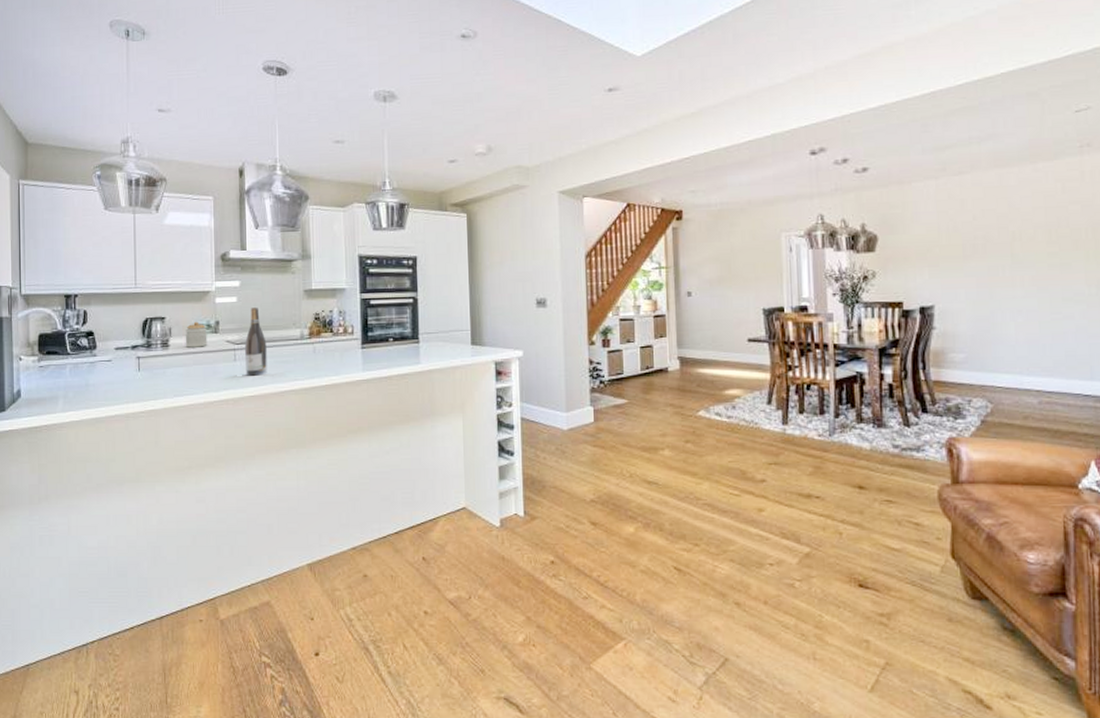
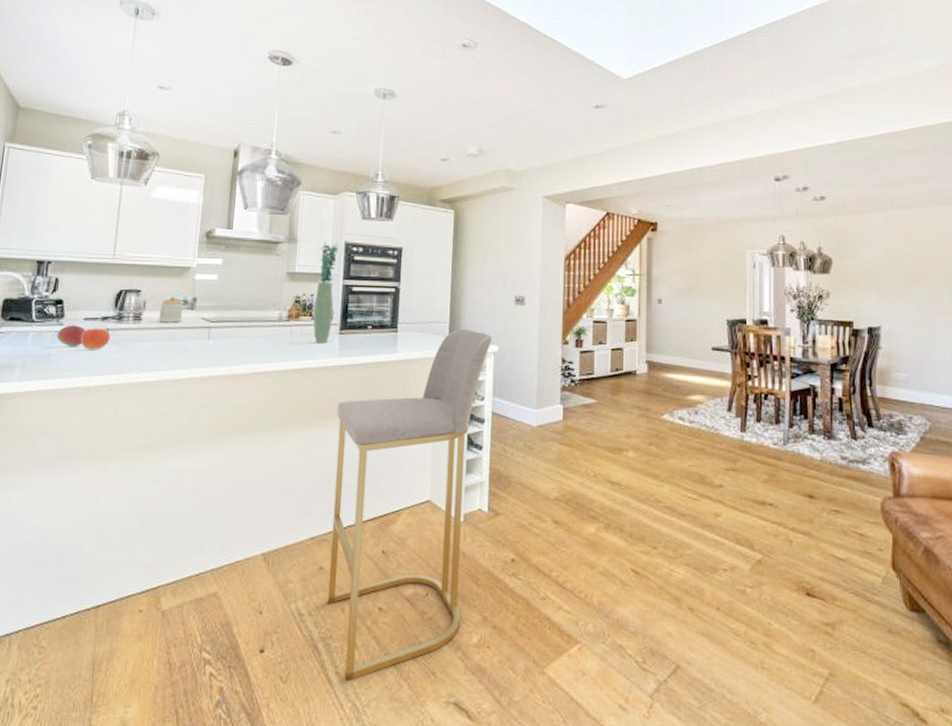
fruit: none [92,355,119,377] -> present [56,325,86,348]
fruit: none [114,356,142,378] -> present [80,327,111,350]
wine bottle: present [244,307,267,376] -> none [218,286,244,355]
vase: none [334,255,354,359] -> present [313,242,339,343]
bar stool: none [366,335,515,681] -> present [327,328,492,682]

